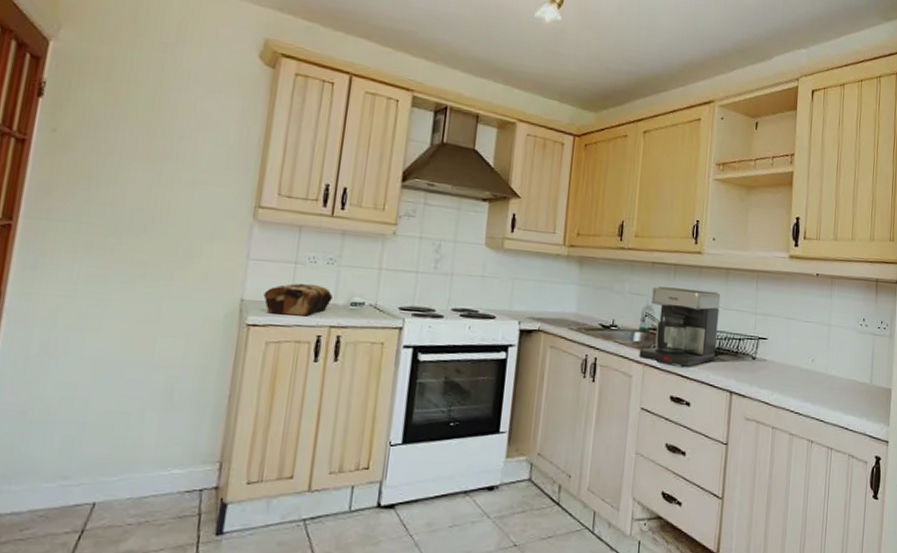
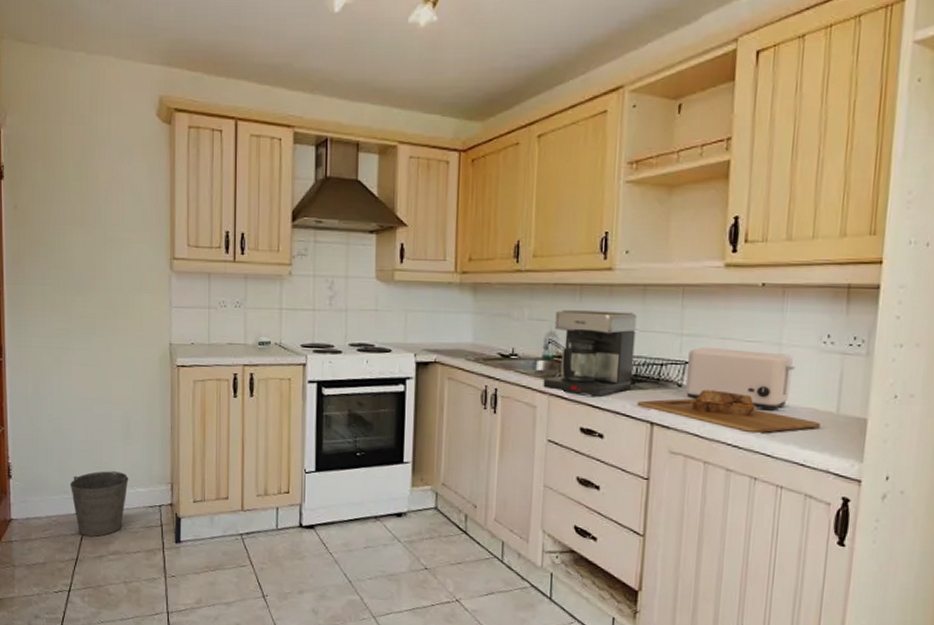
bucket: none [73,449,162,535] -> present [69,471,129,537]
bread loaf: present [263,283,332,317] -> none [187,326,242,357]
cutting board: none [719,362,859,402] -> present [637,389,821,434]
toaster: none [758,325,841,382] -> present [685,348,795,411]

